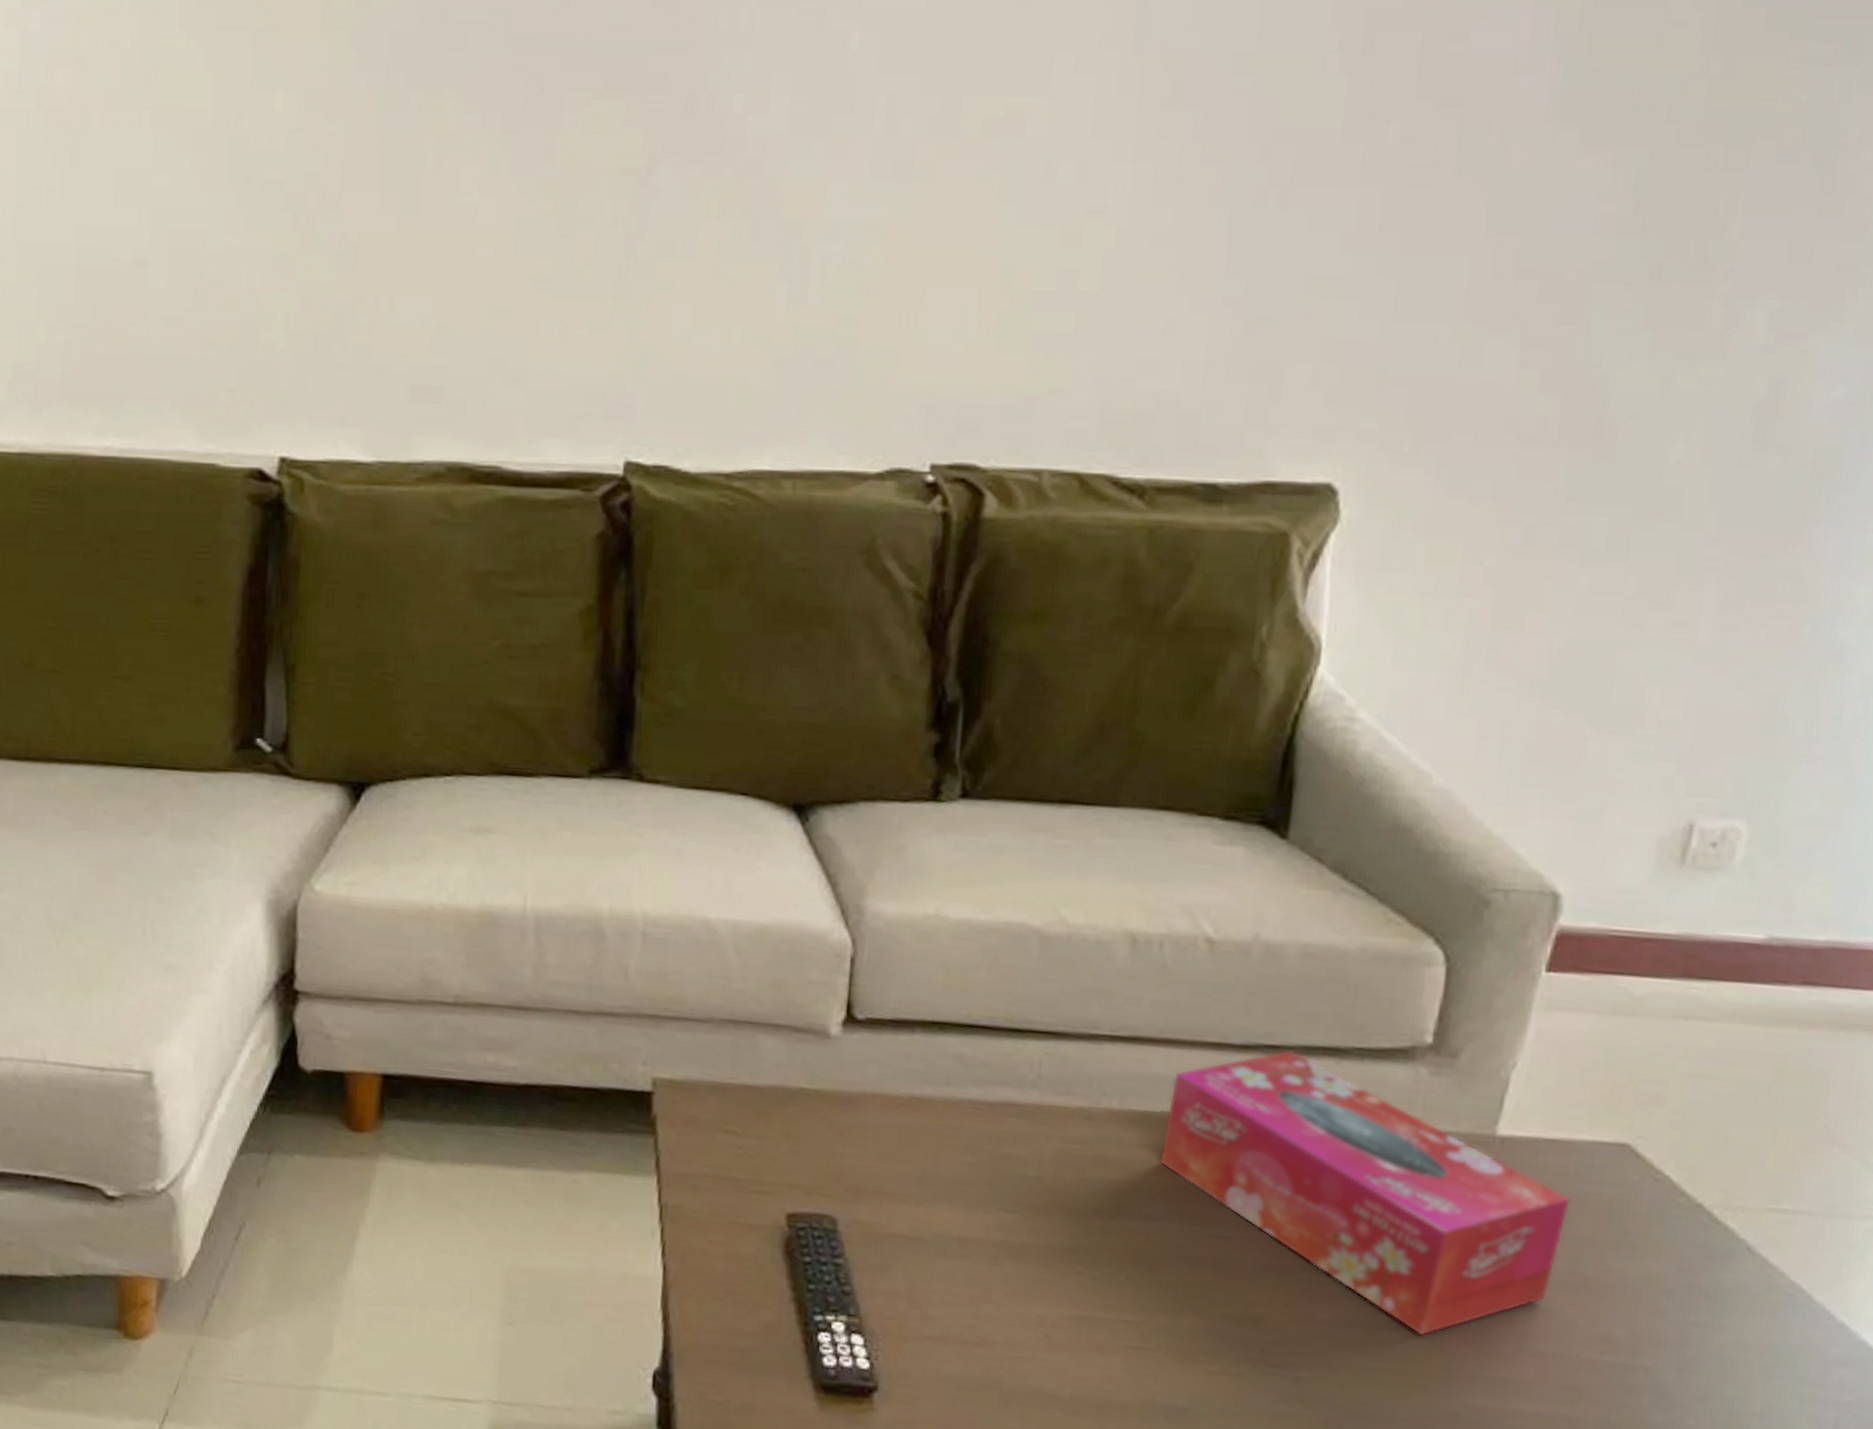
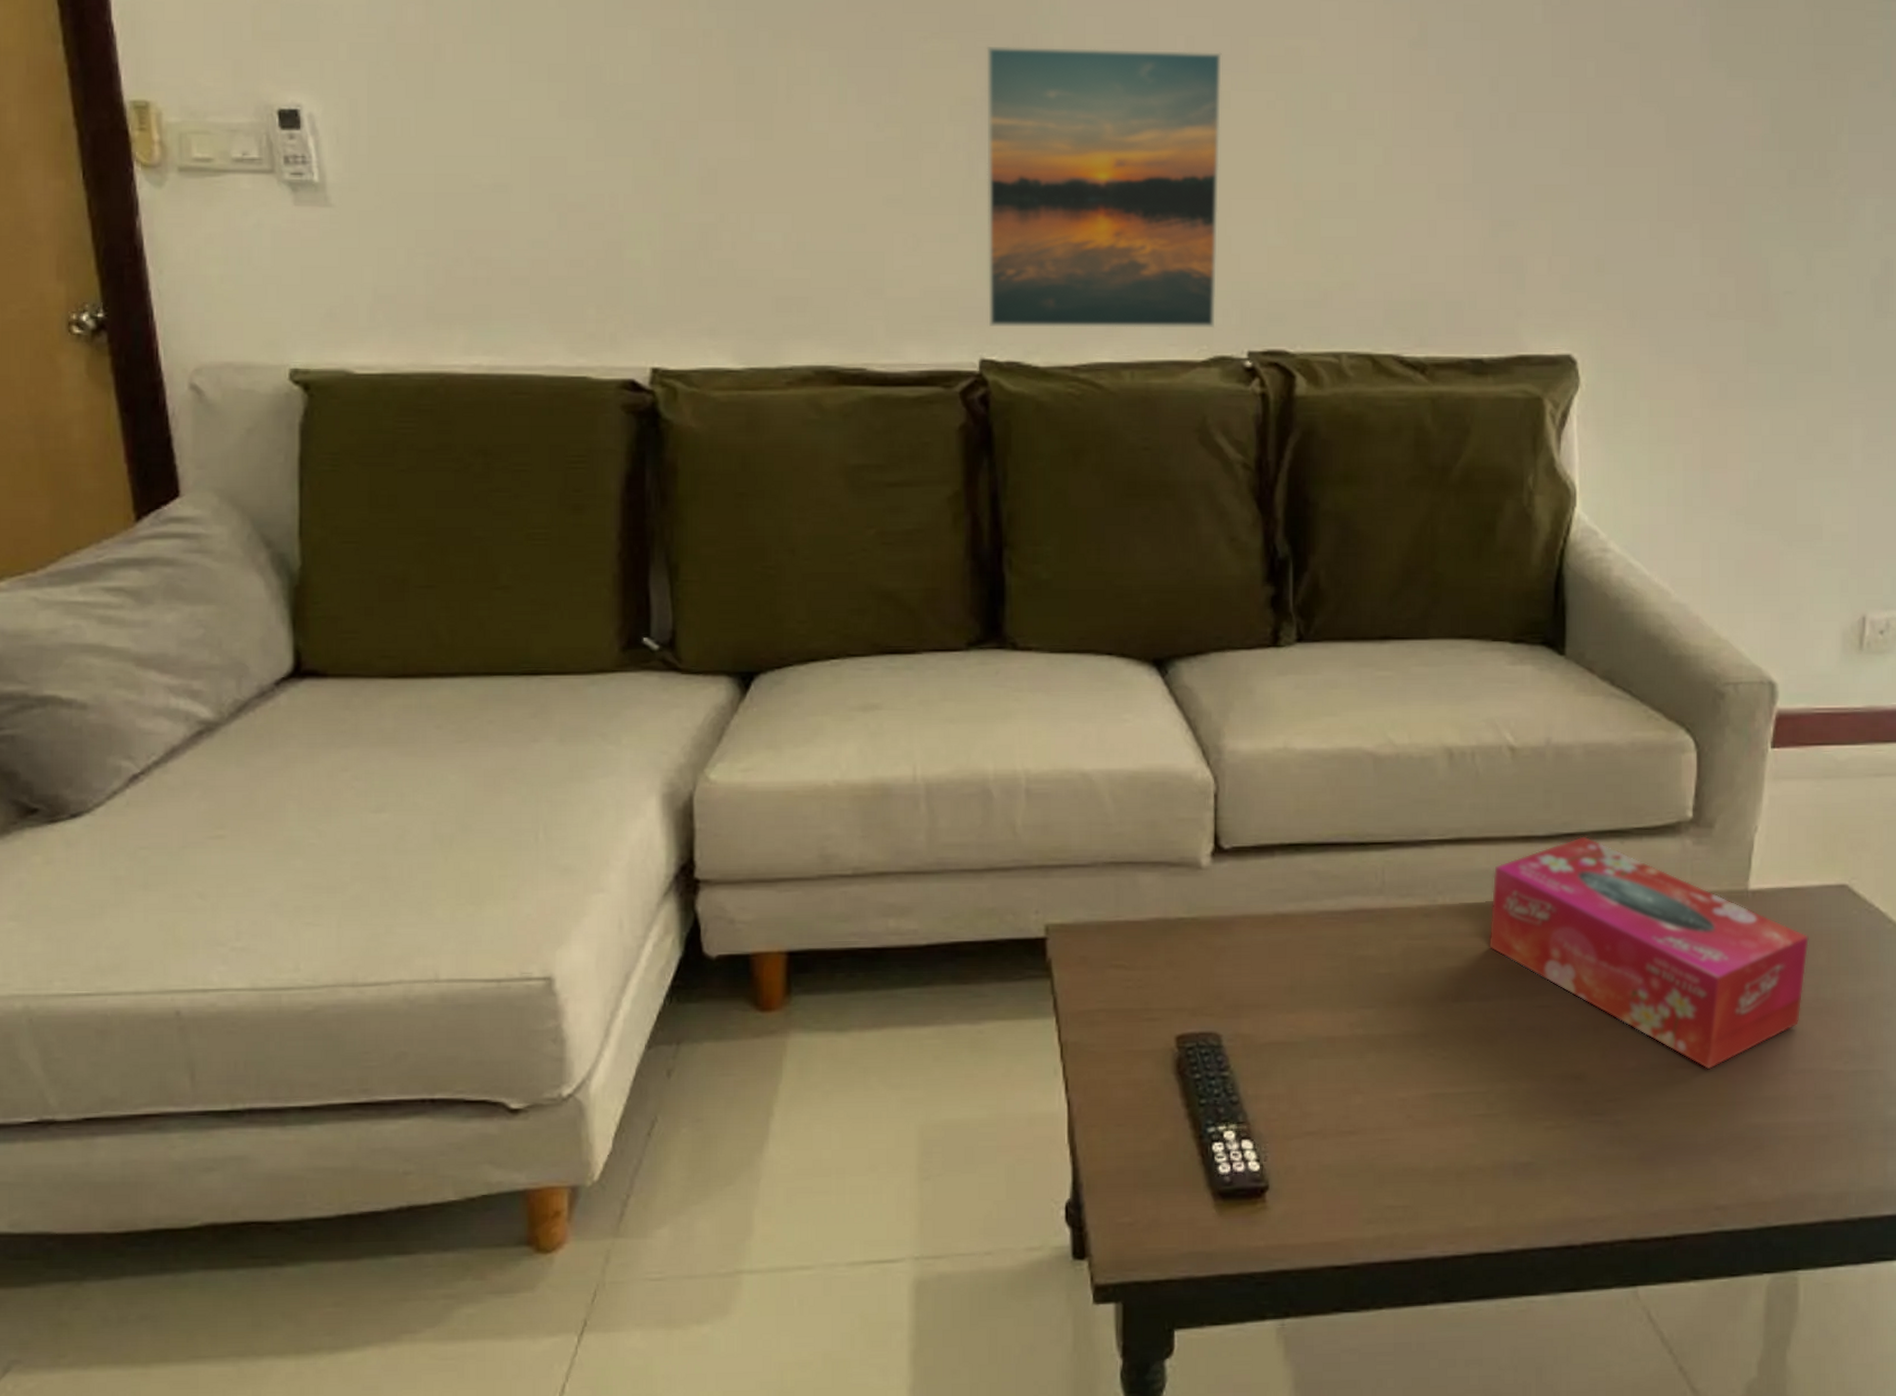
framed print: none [635,108,929,436] -> present [985,46,1223,329]

